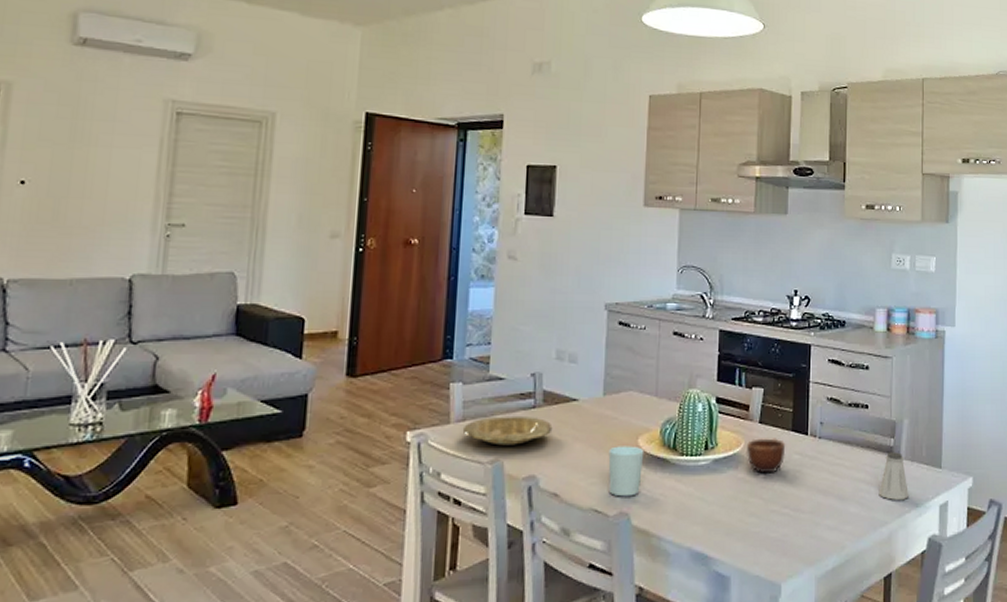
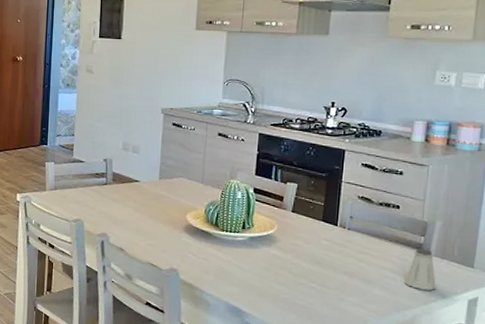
plate: present [462,417,553,446] -> none [54,188,120,211]
cup: present [608,446,644,497] -> none [162,218,191,258]
mug: present [747,438,786,474] -> none [279,224,316,254]

